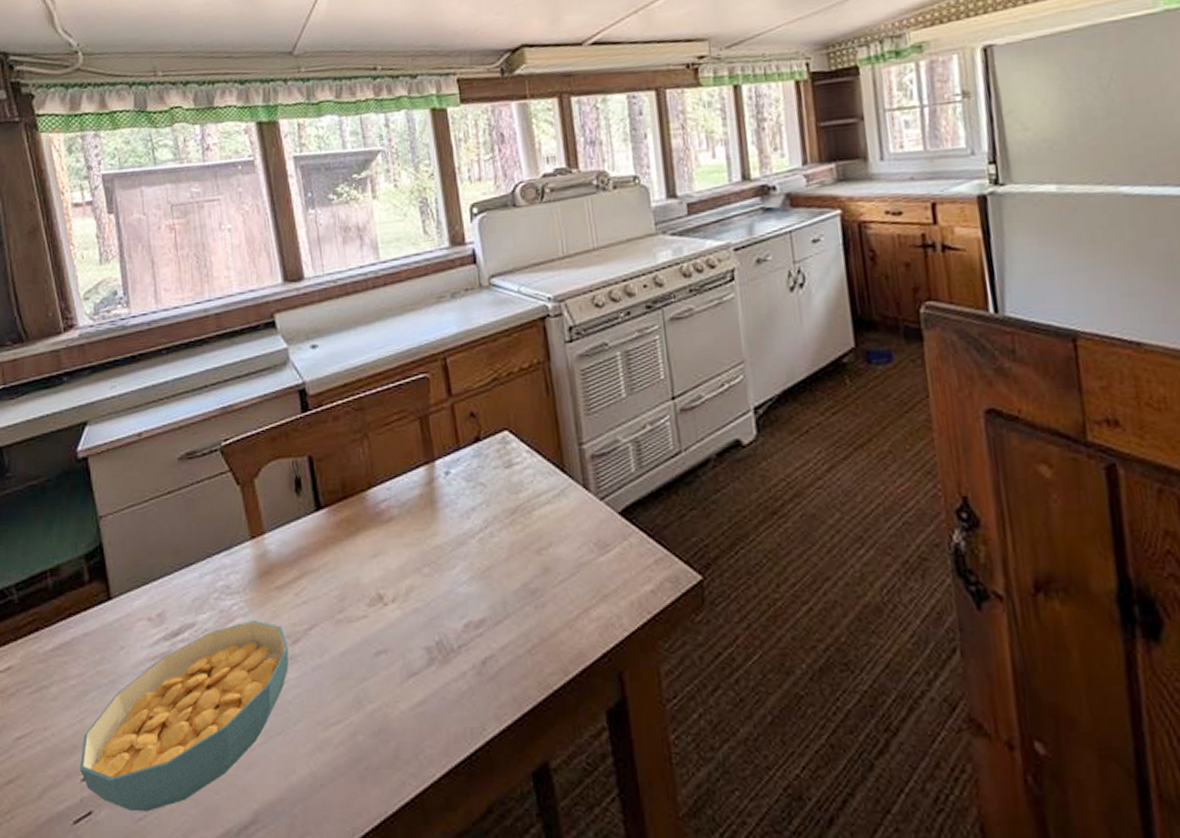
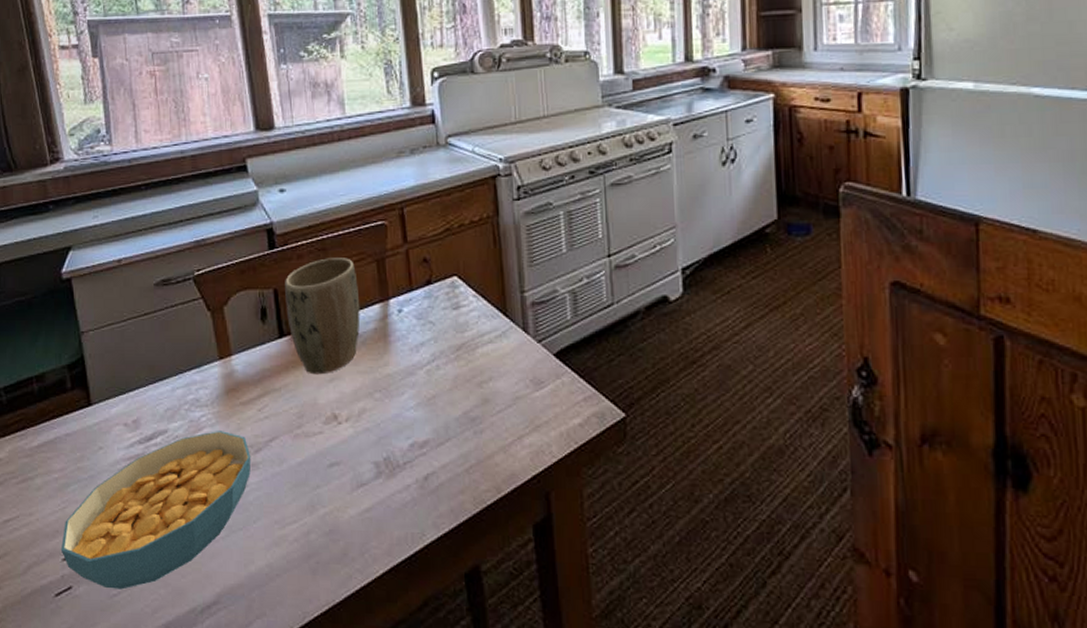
plant pot: none [320,417,404,551] -> present [285,258,360,375]

